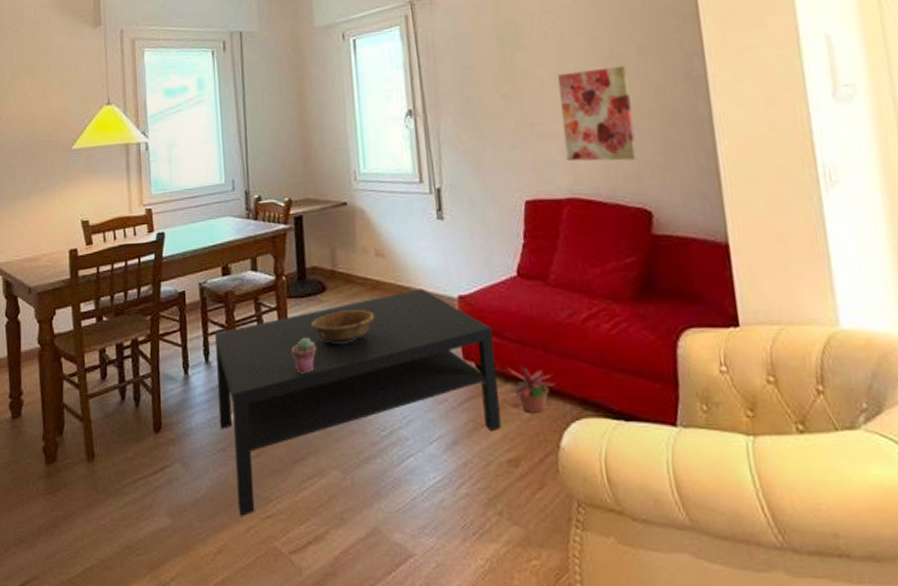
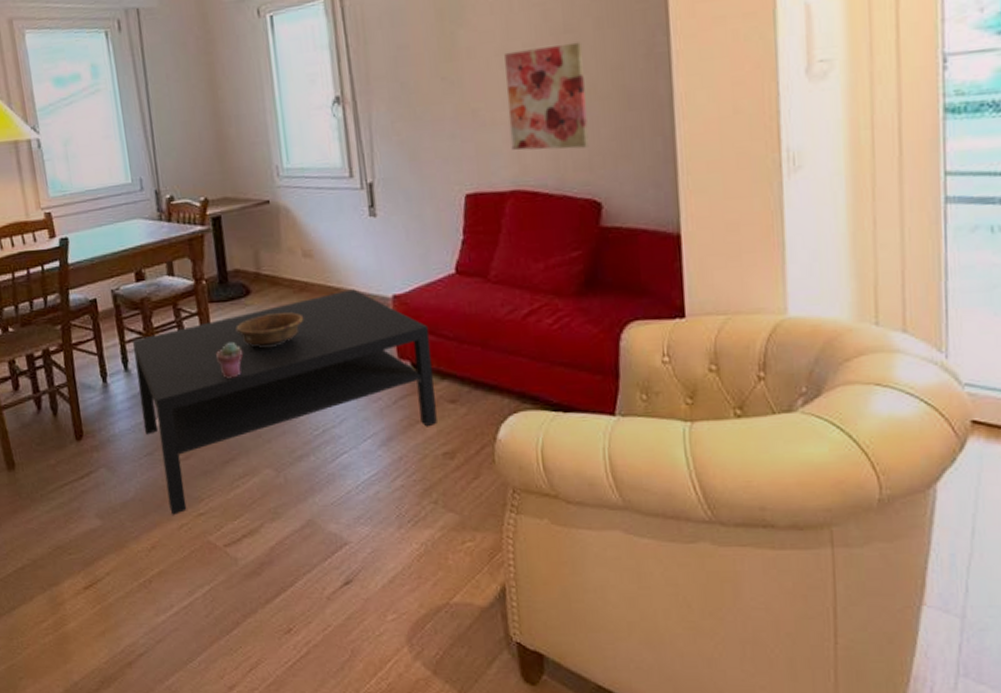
potted plant: present [507,364,556,413] -> none [444,361,494,408]

